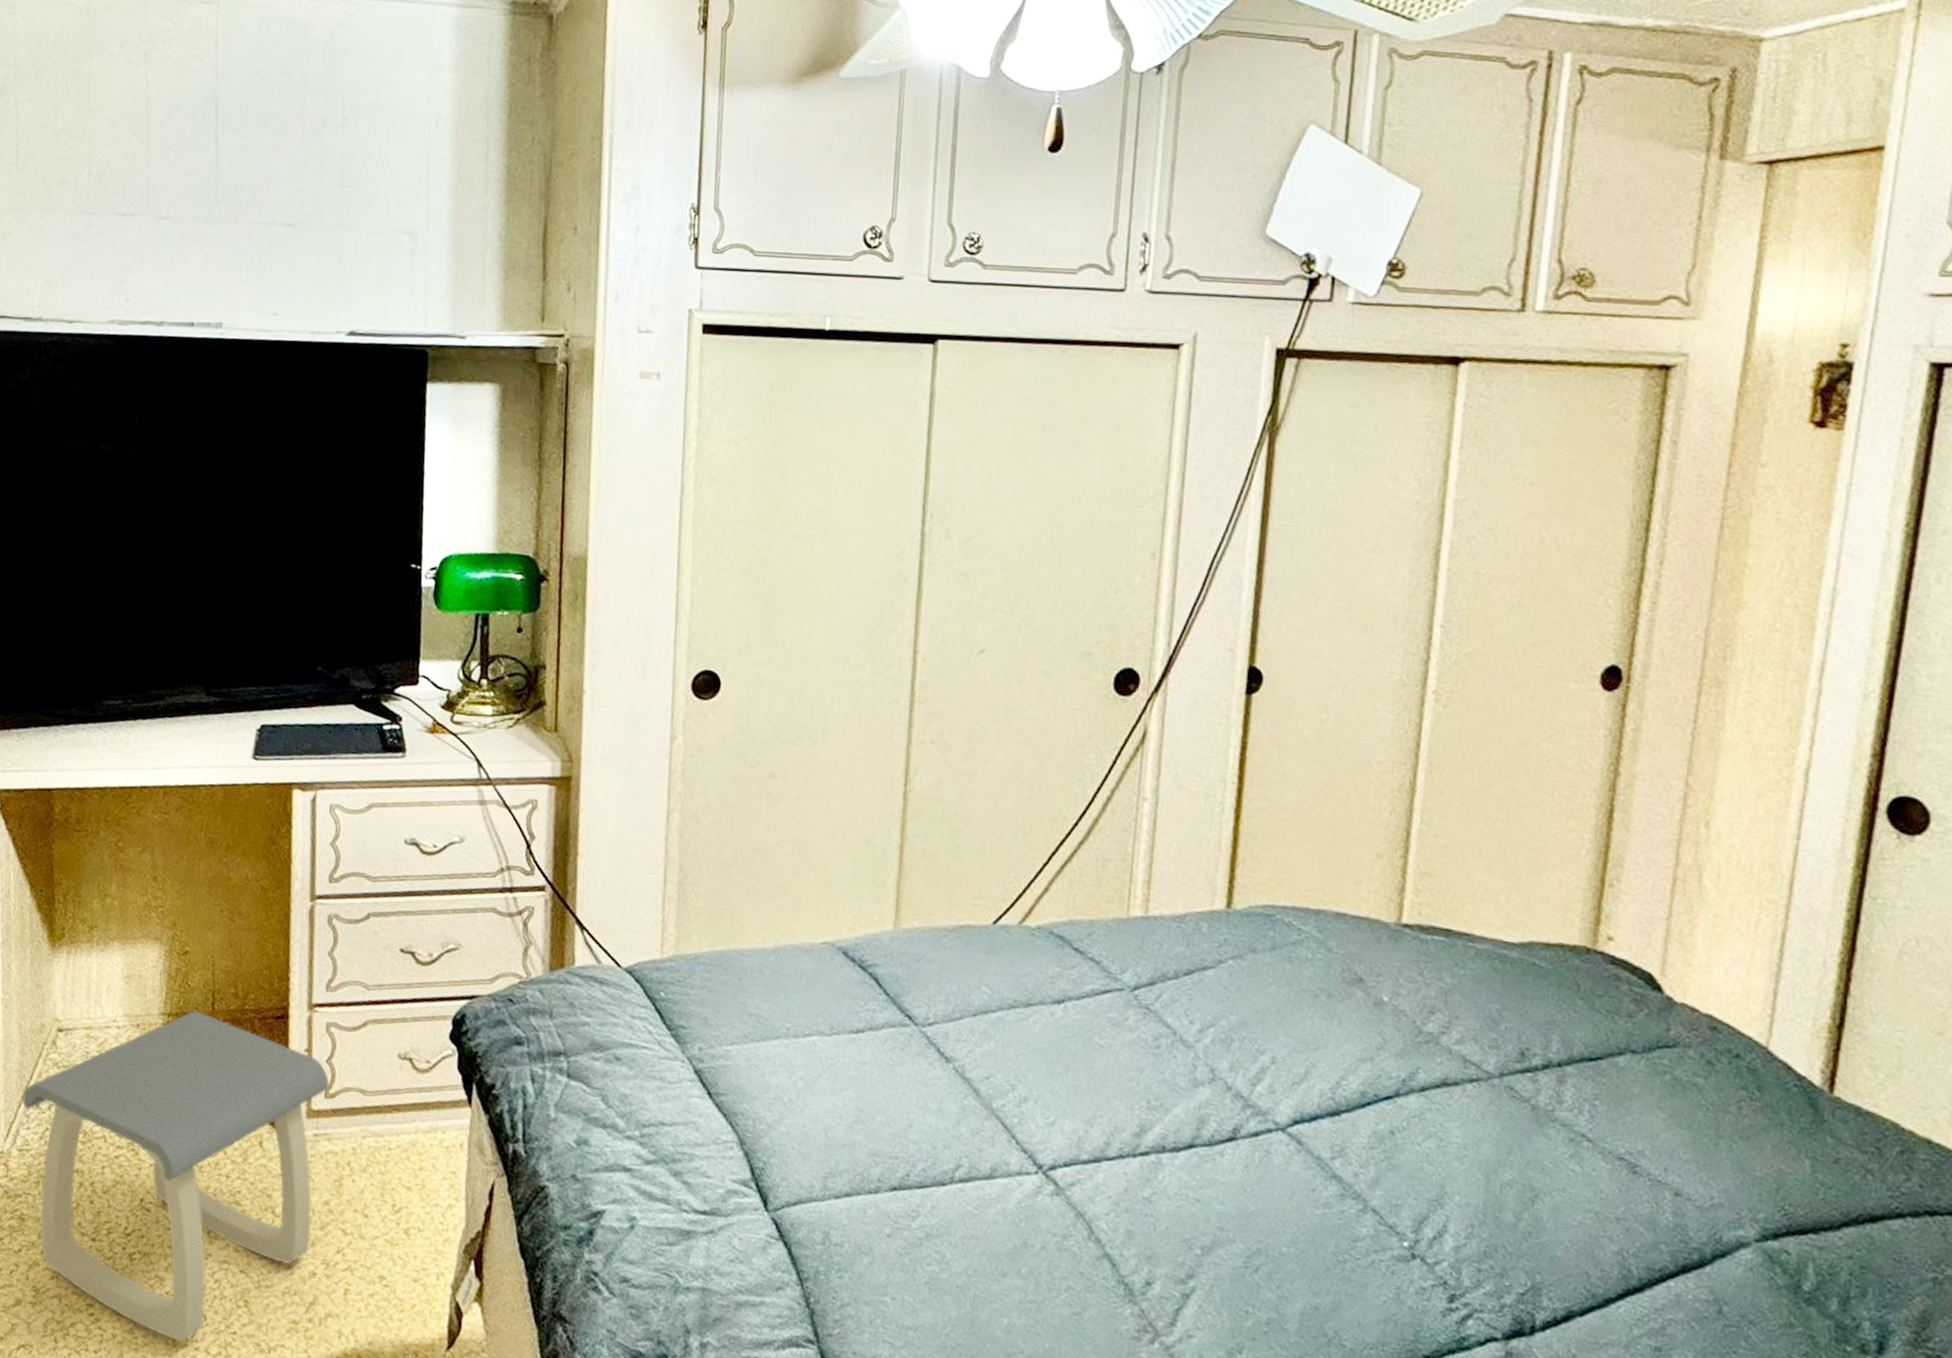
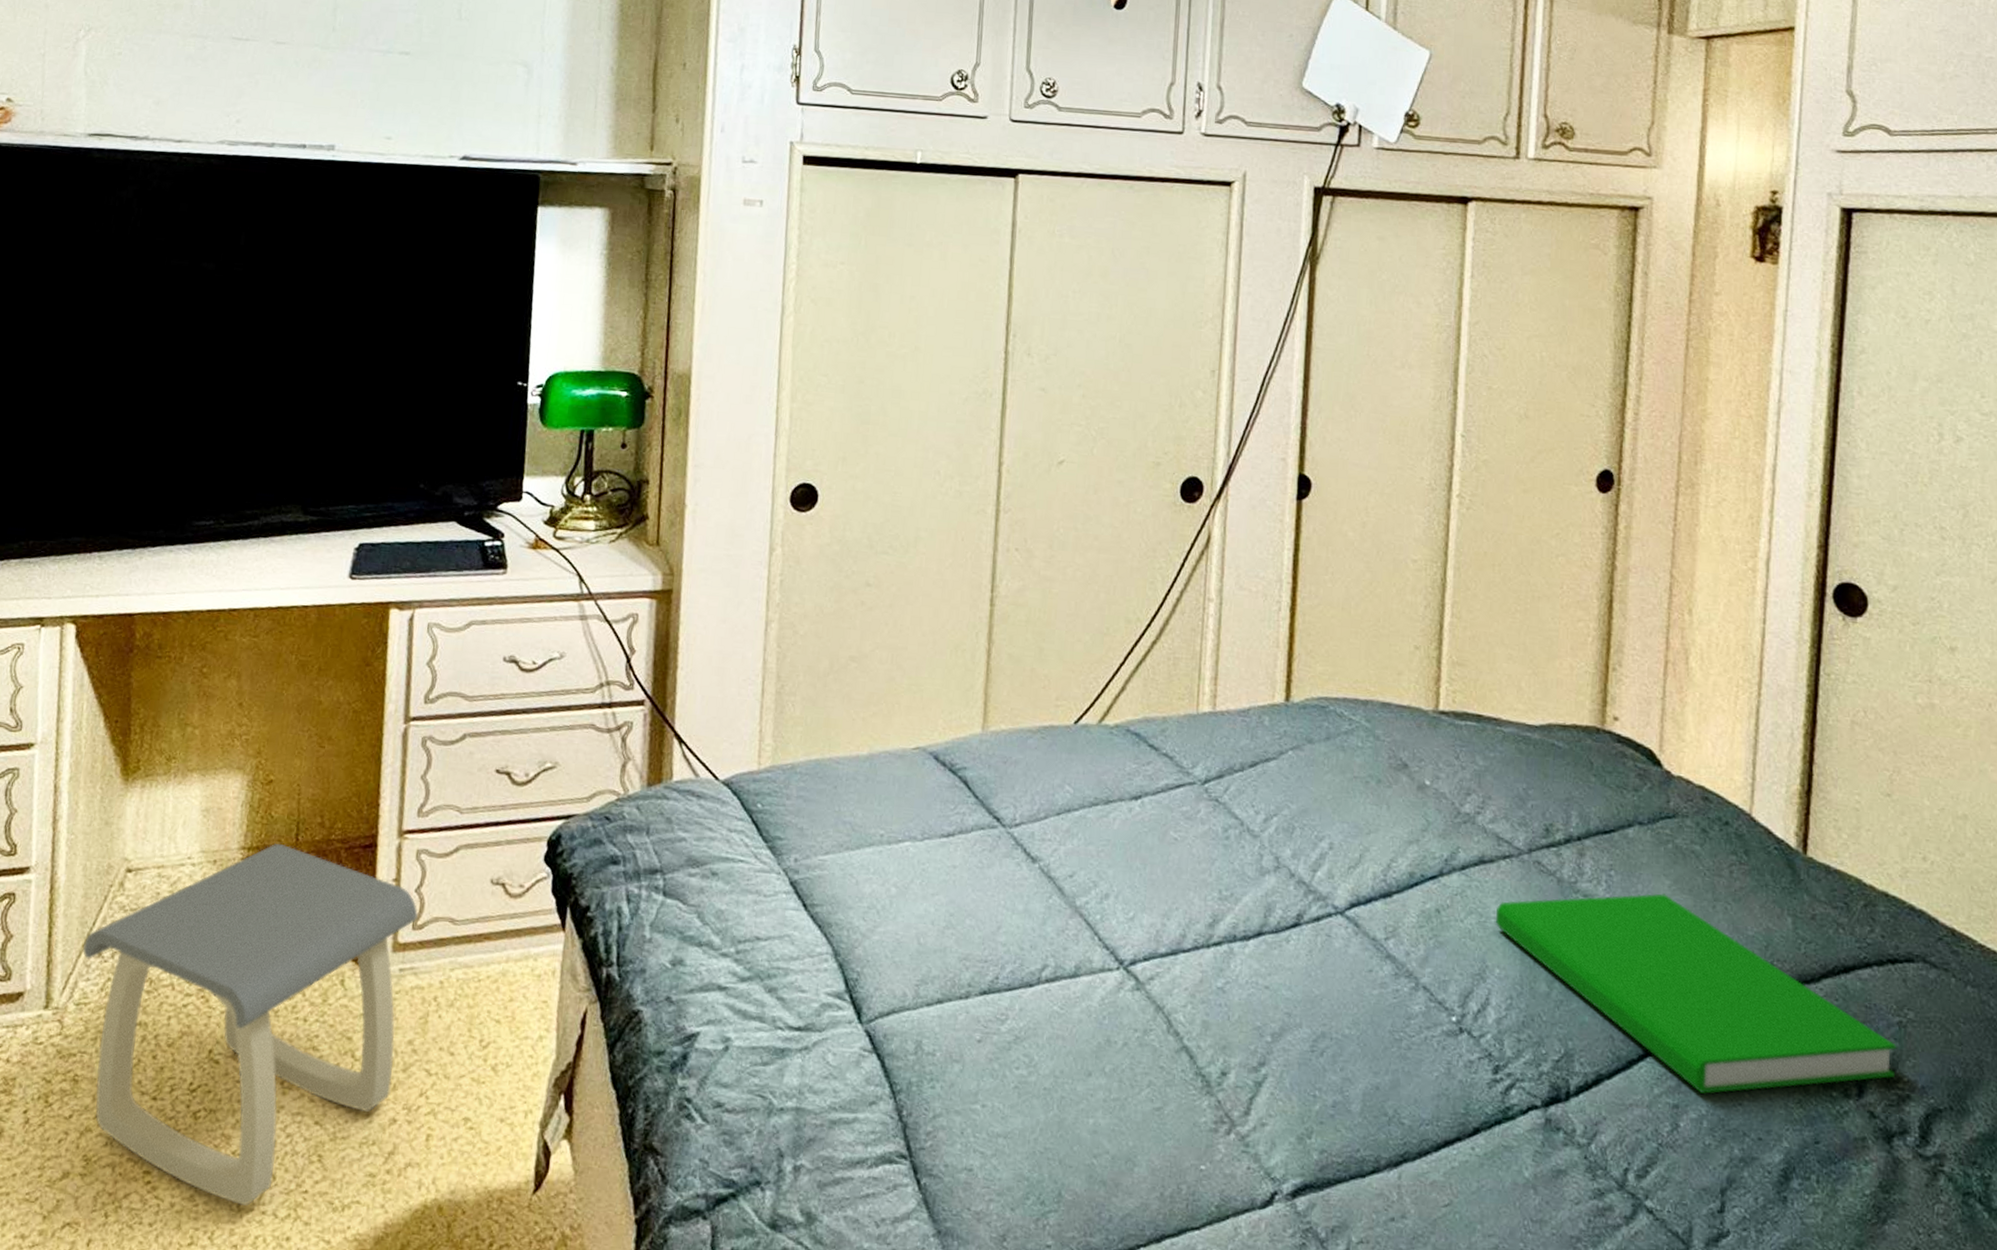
book: none [1457,1126,1930,1339] -> present [1495,893,1897,1094]

